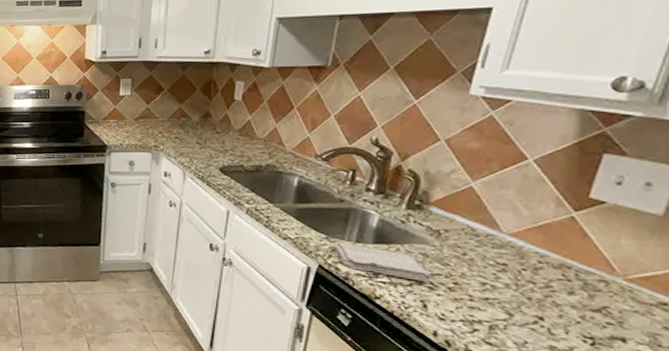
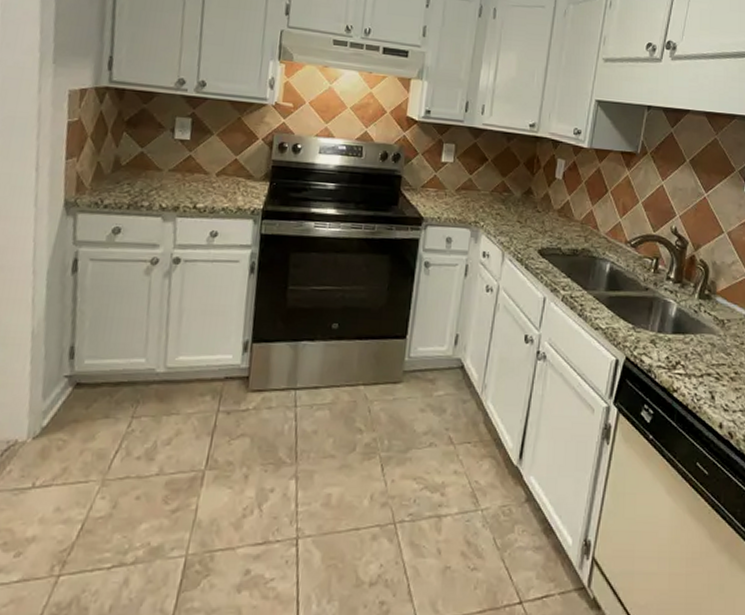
washcloth: present [334,243,432,282] -> none [640,333,718,372]

